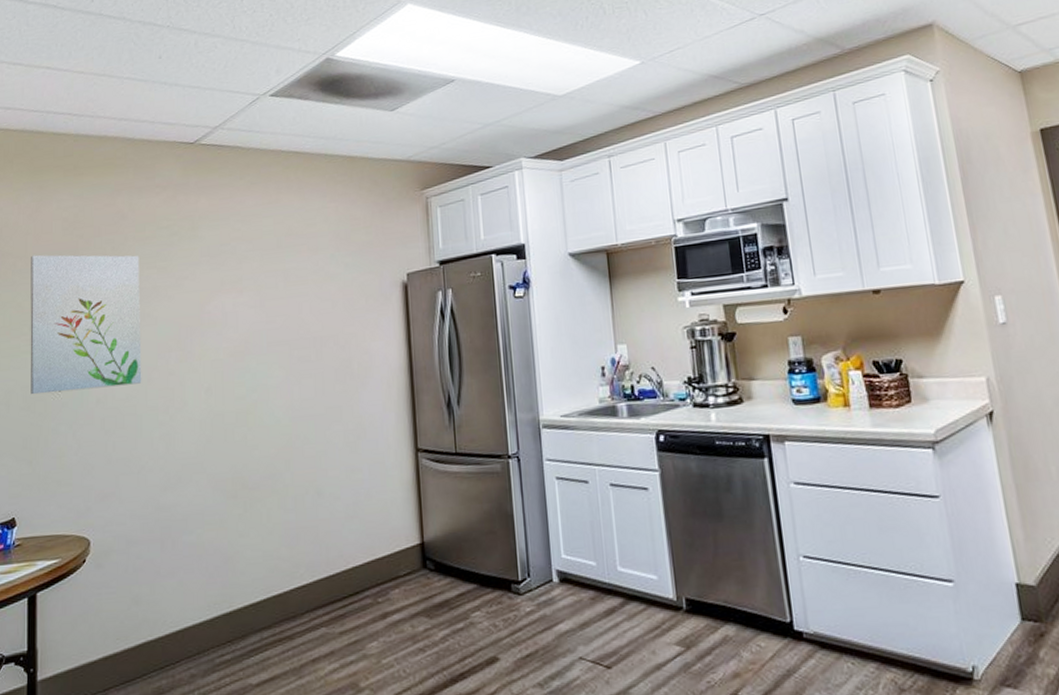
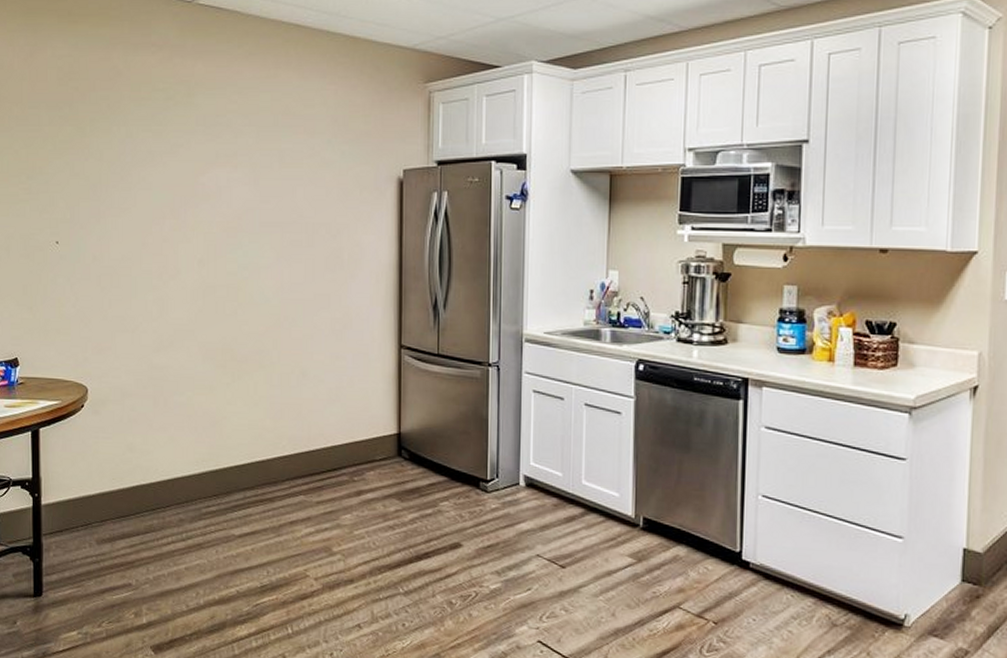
wall art: present [30,254,142,395] -> none [27,102,137,246]

